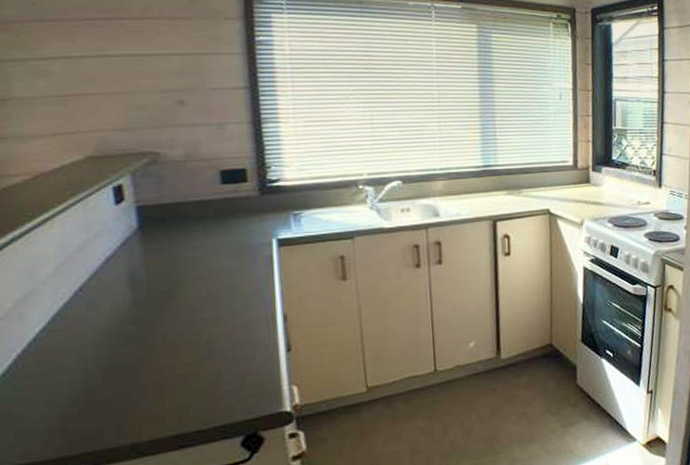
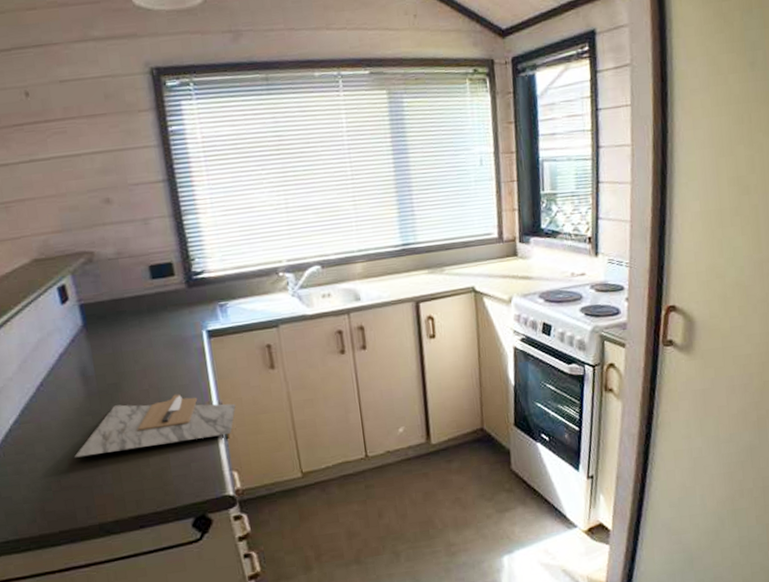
cutting board: none [111,303,302,371] -> present [75,393,236,458]

